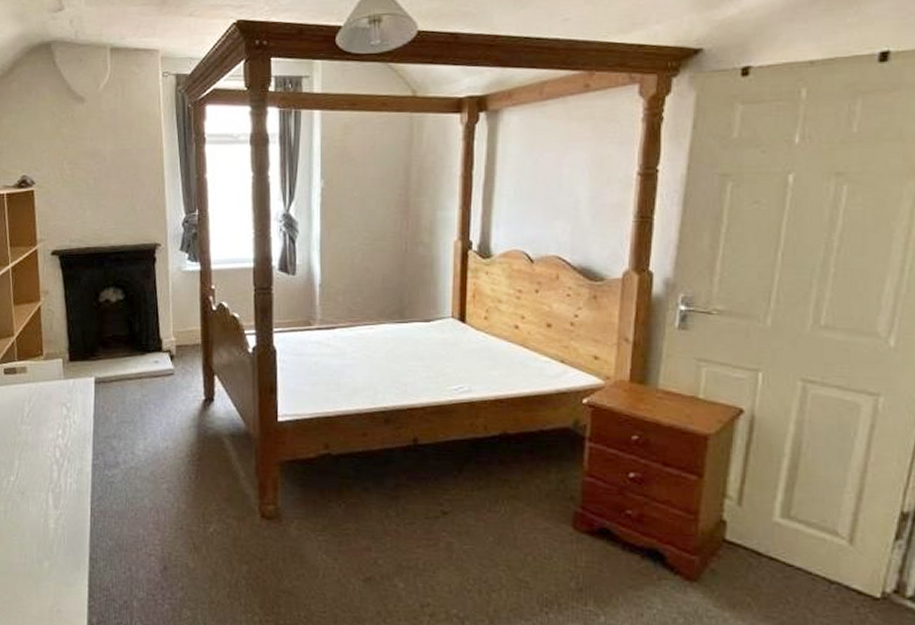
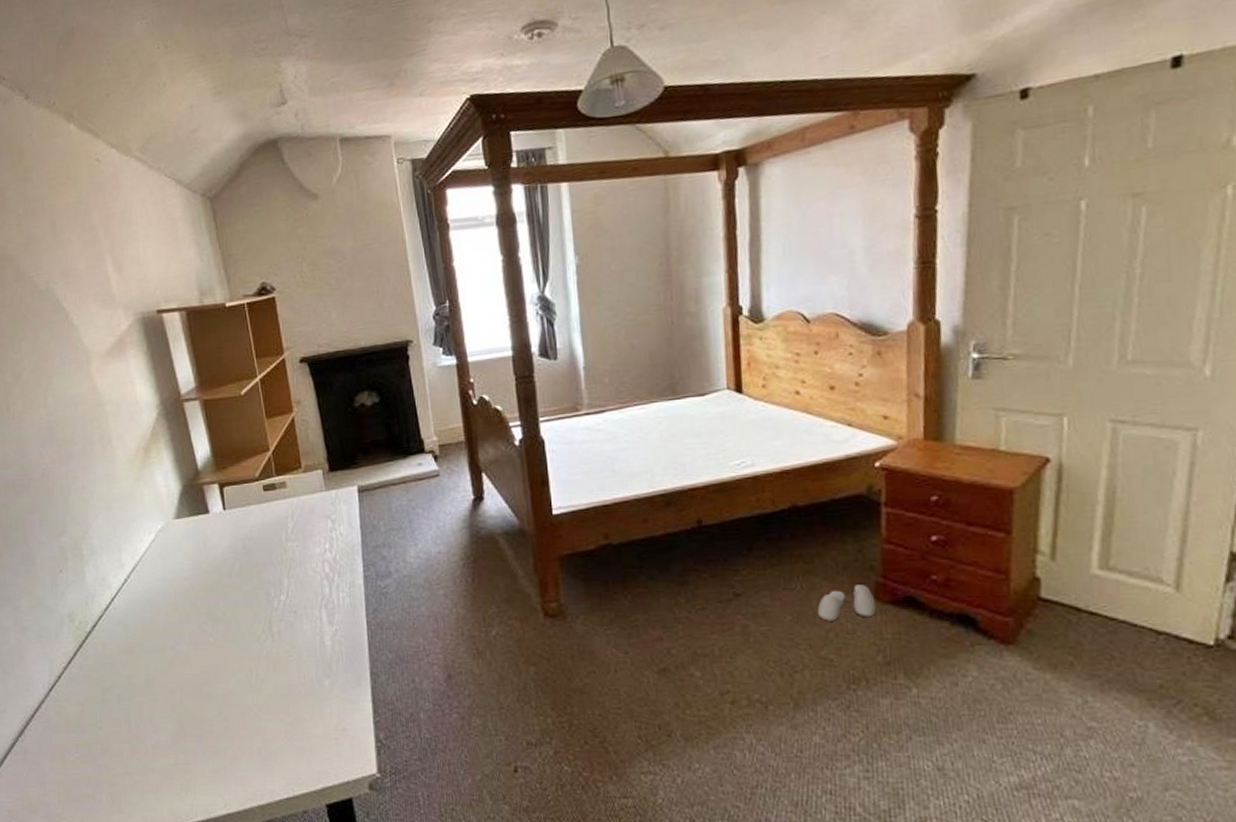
slippers: none [519,513,573,546] -> present [818,585,876,621]

